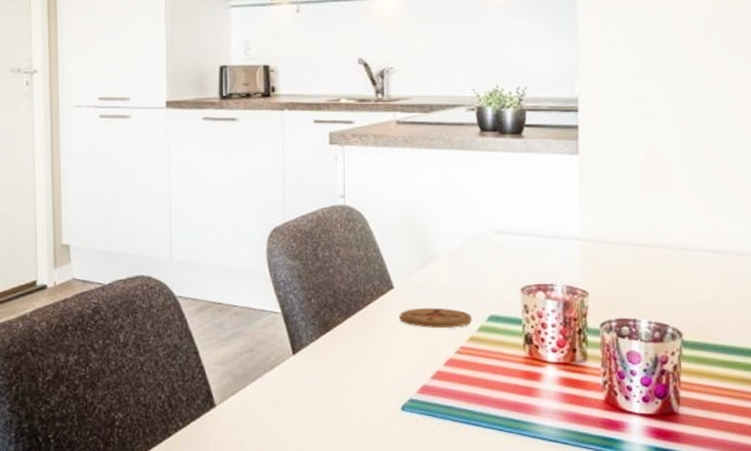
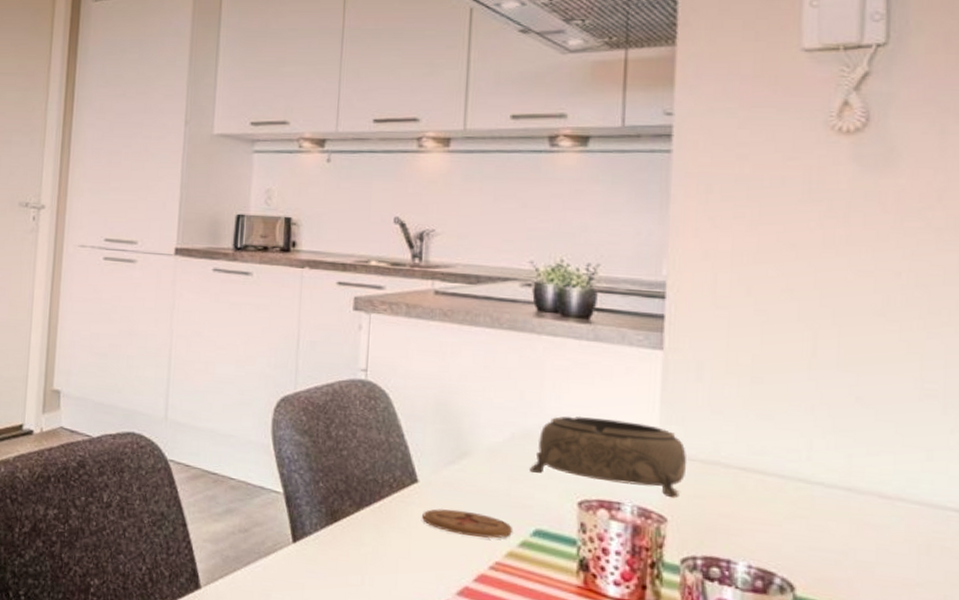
decorative bowl: none [483,216,601,276] -> present [530,415,687,499]

